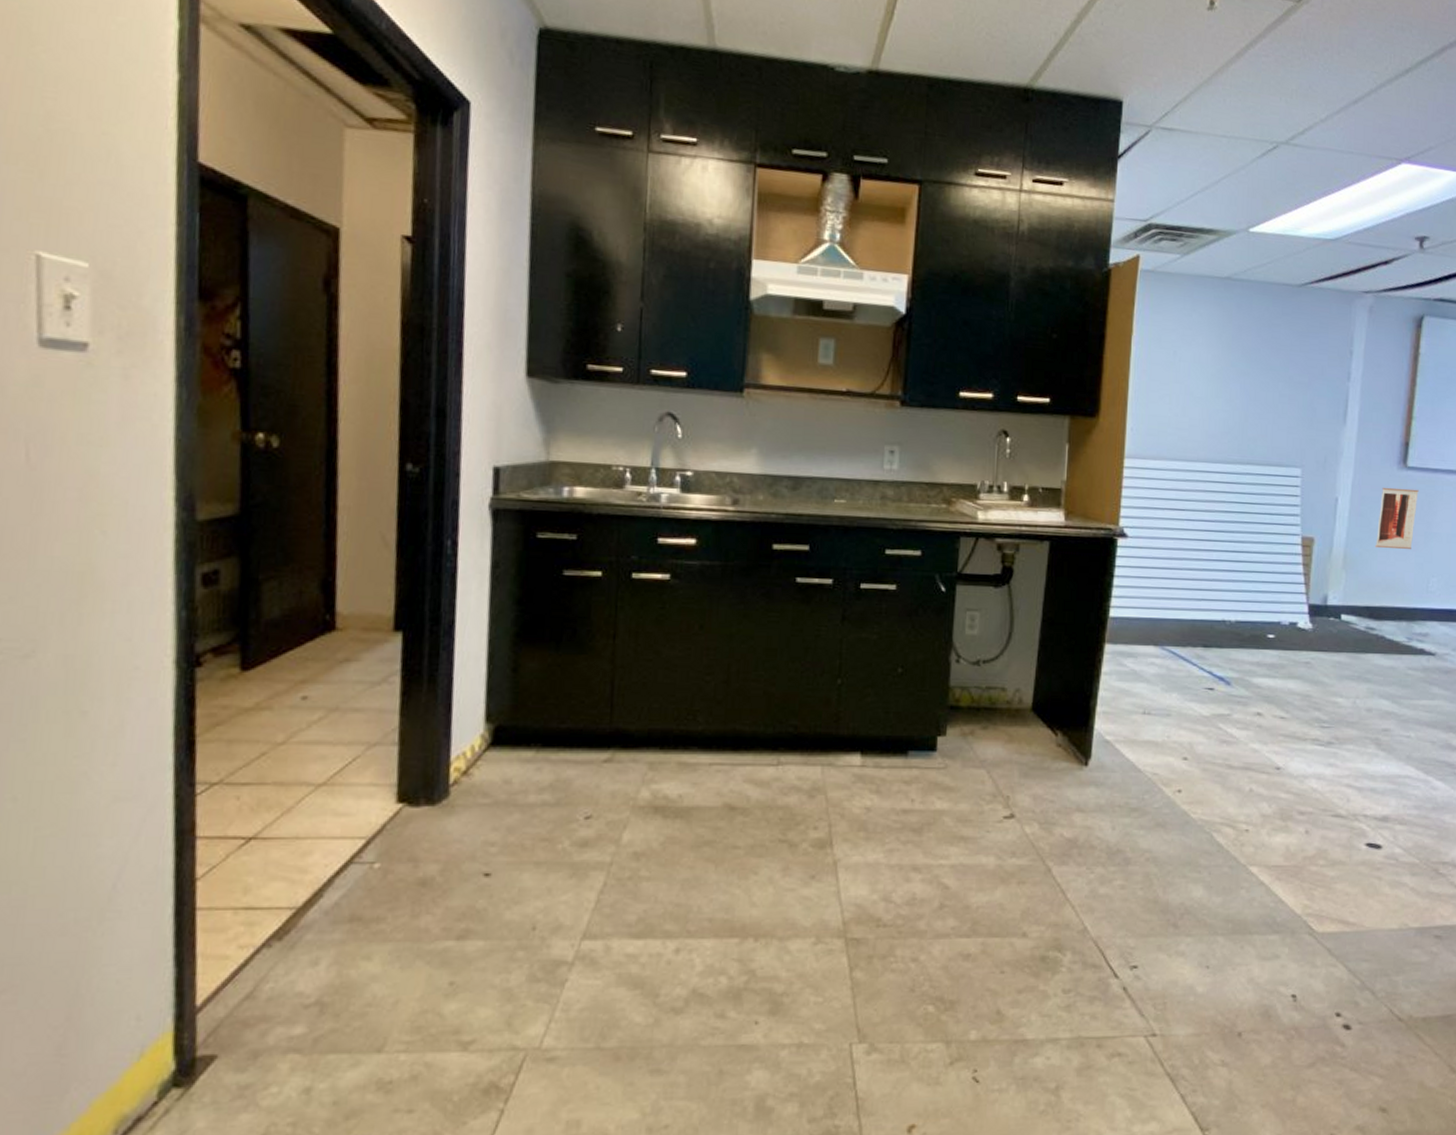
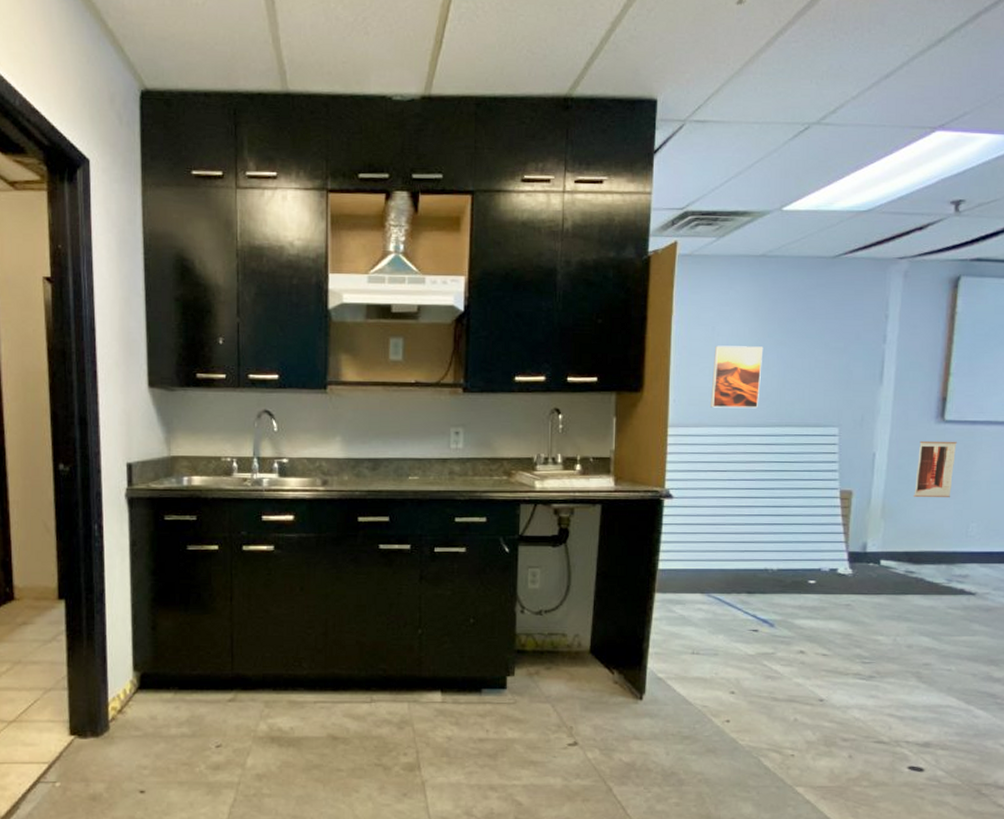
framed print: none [1170,371,1227,443] -> present [711,345,764,409]

